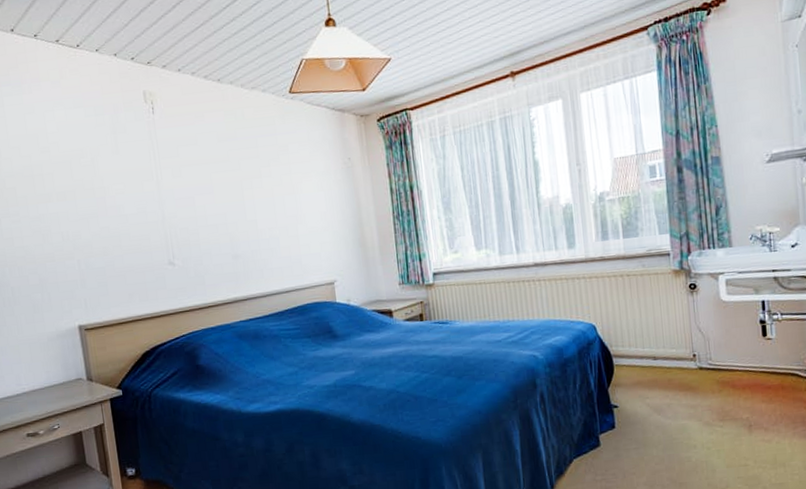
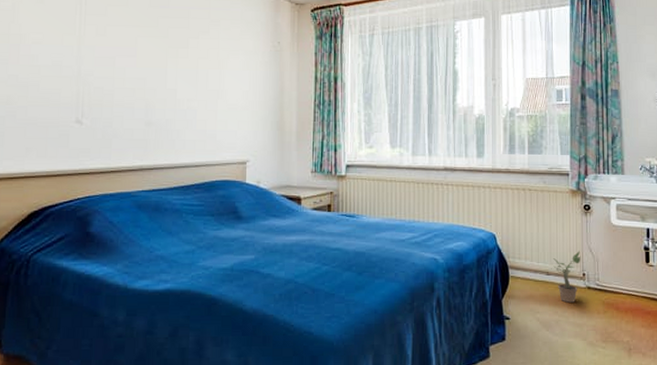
potted plant: none [658,332,690,386] -> present [551,251,581,303]

